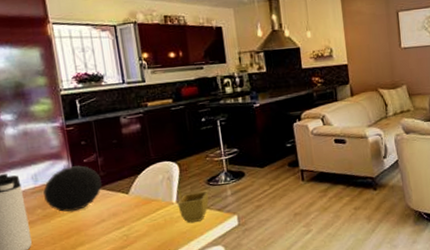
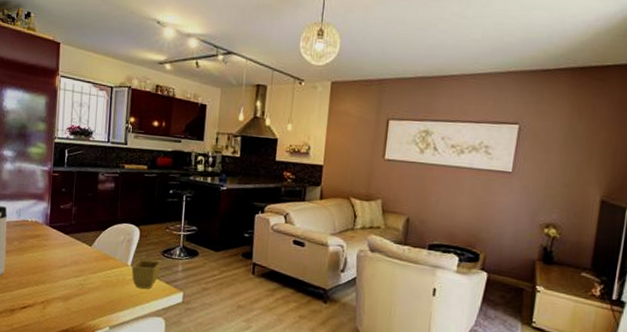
decorative orb: present [43,165,103,212] -> none [23,209,72,251]

